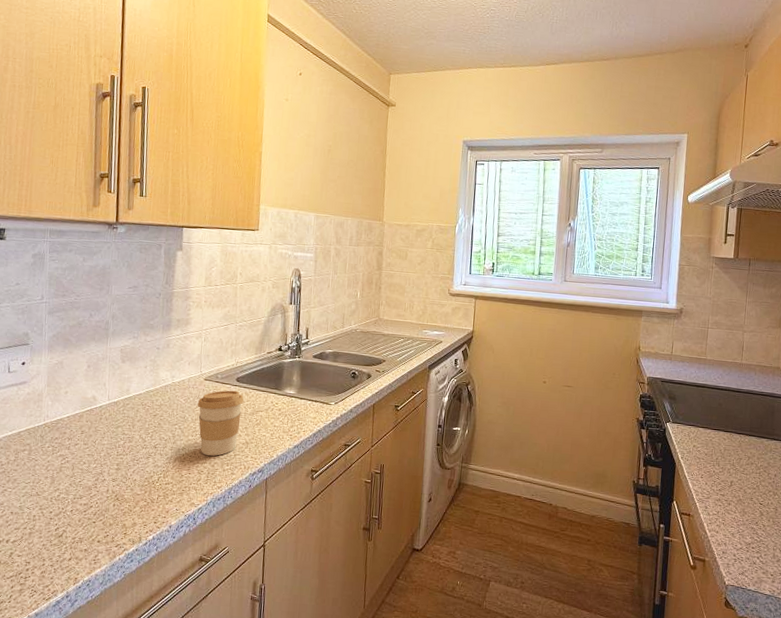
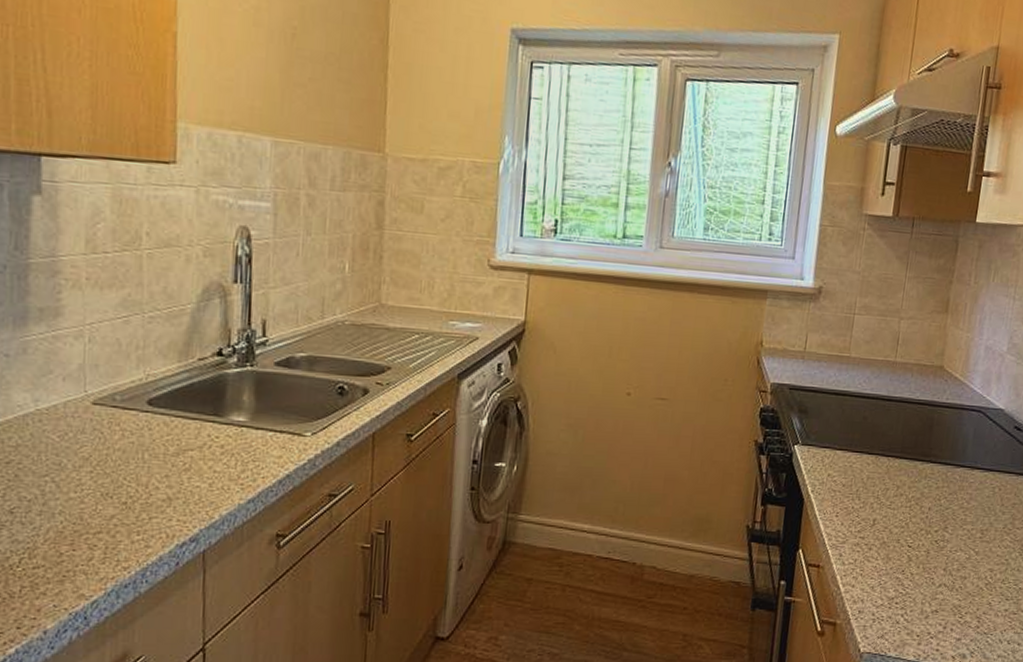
coffee cup: present [197,390,244,456] -> none [81,419,163,521]

